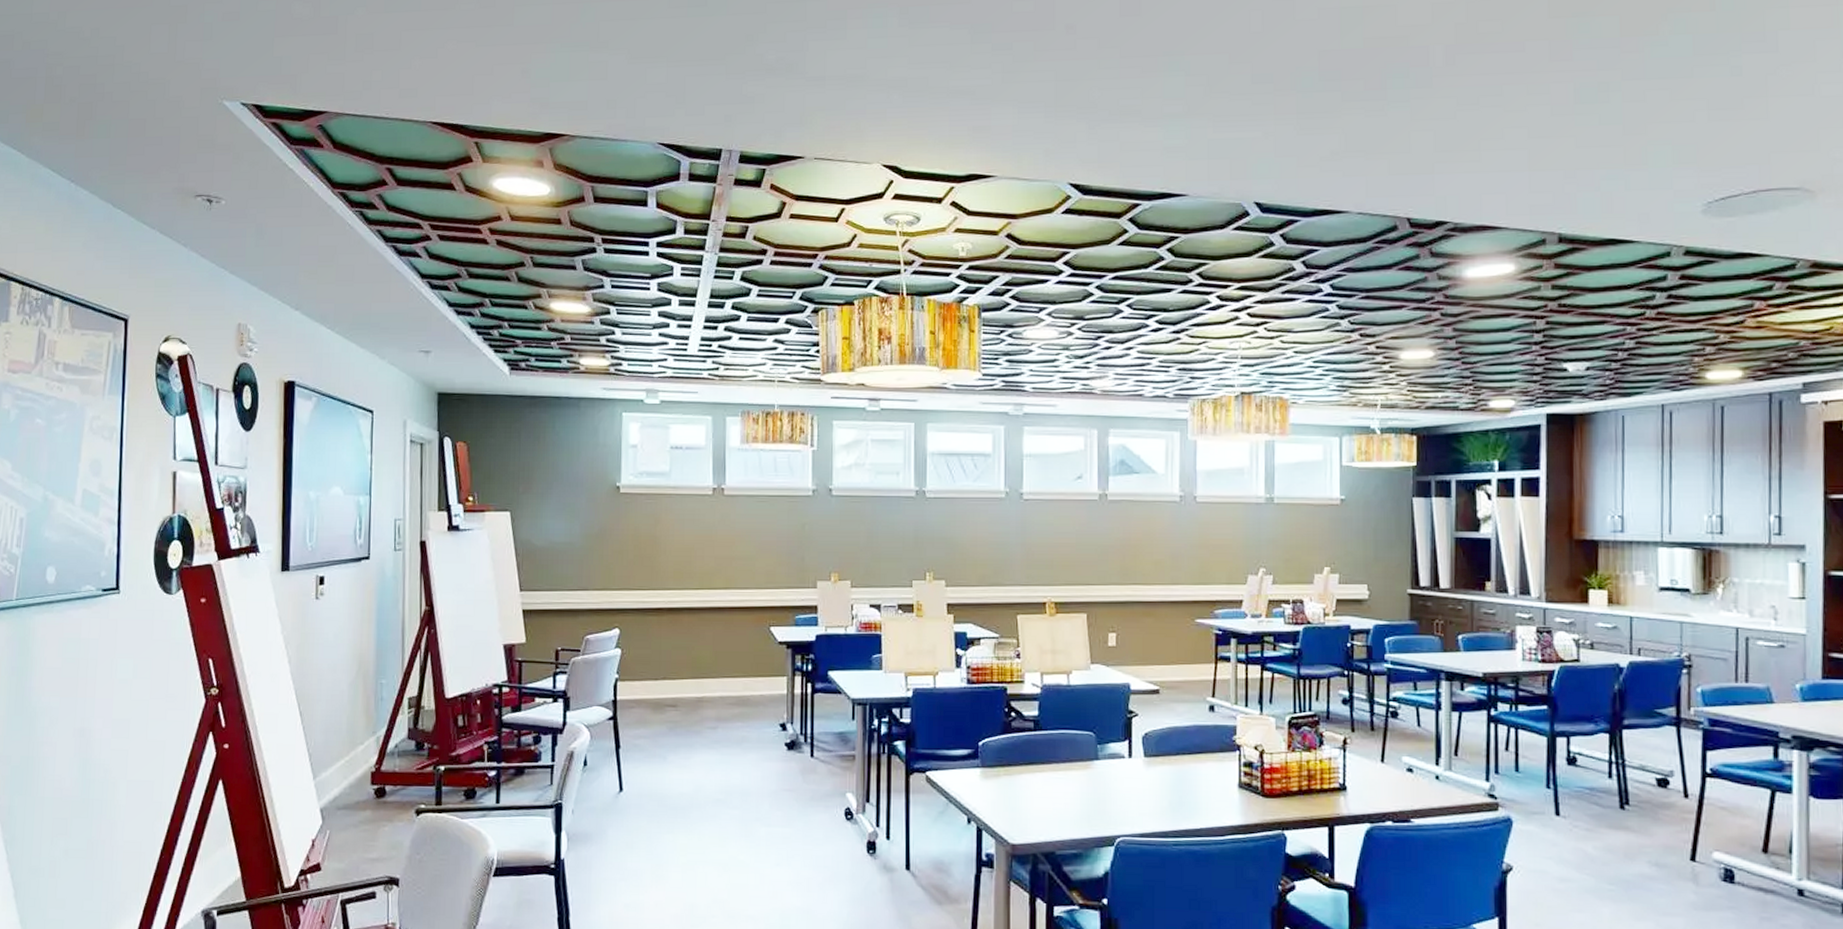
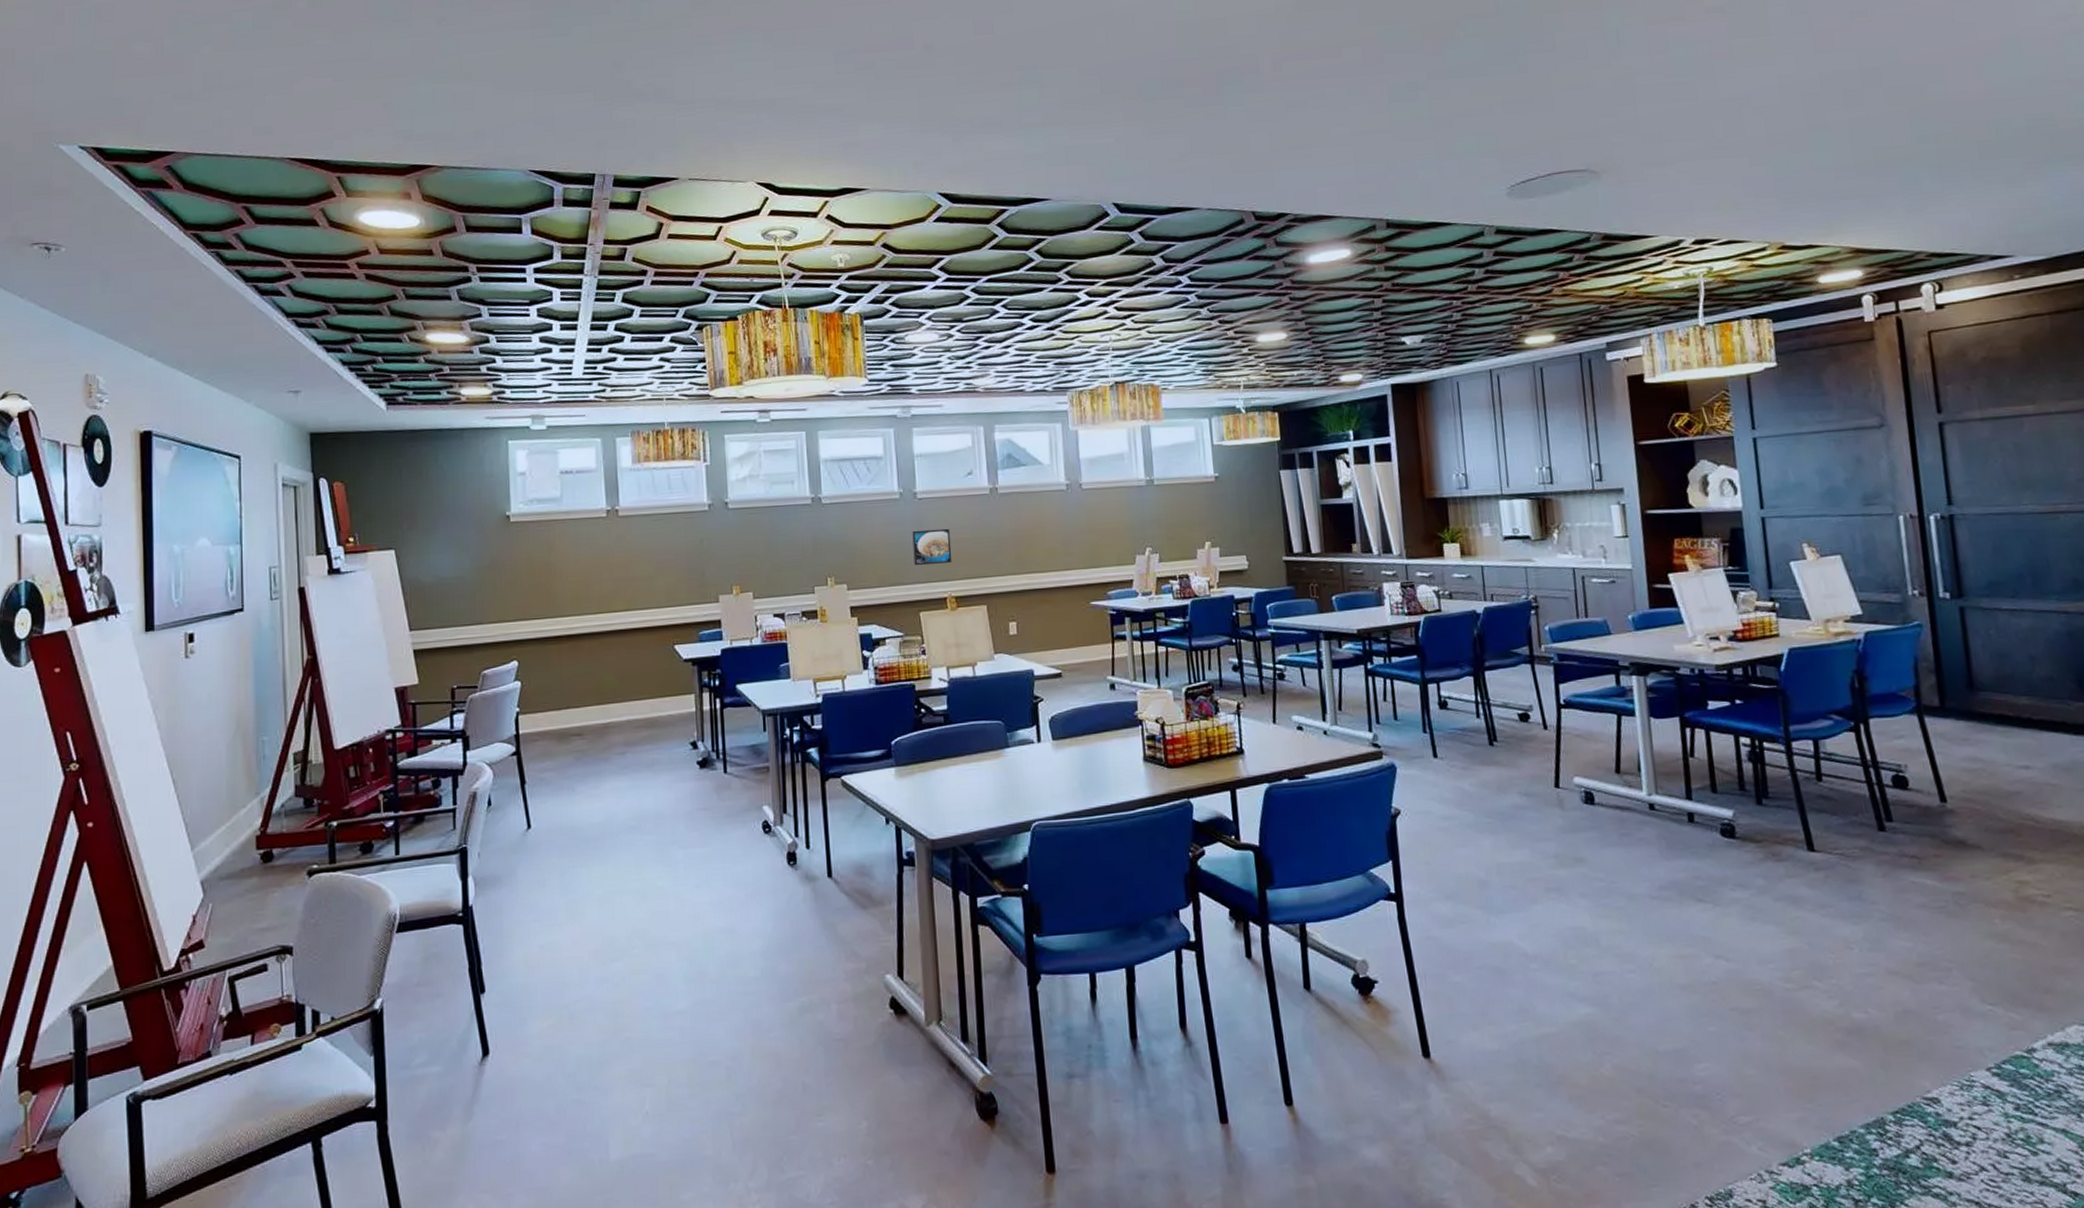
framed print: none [1015,531,1055,568] -> present [912,528,953,566]

